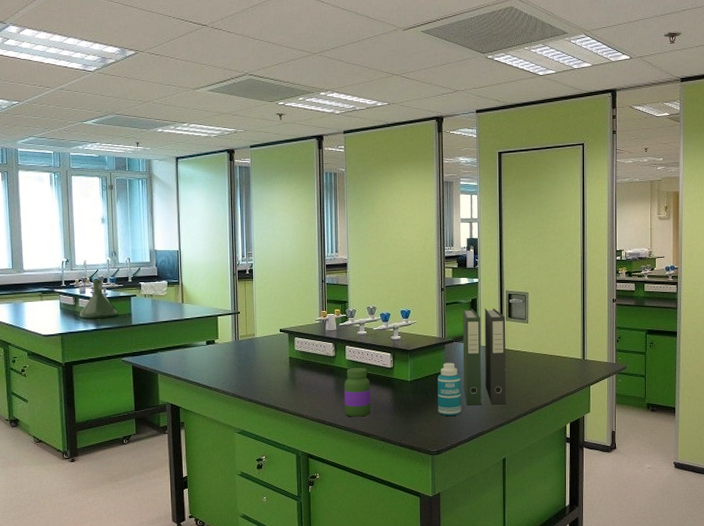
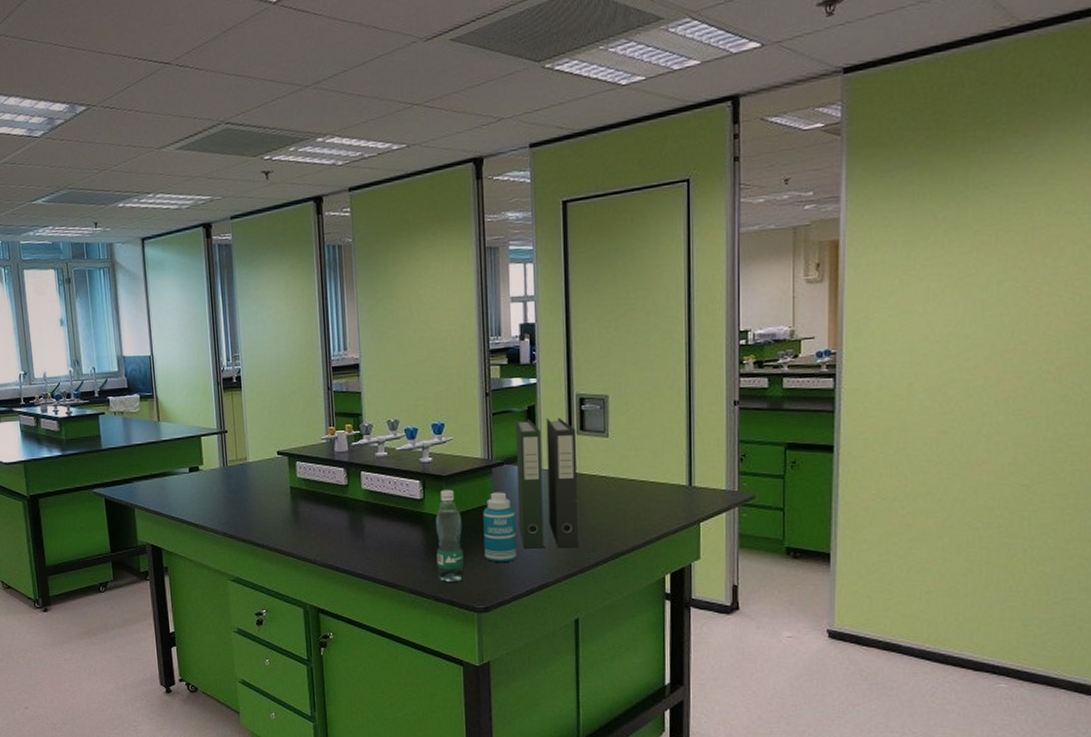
flask: present [79,280,119,319] -> none [42,395,86,444]
jar: present [344,367,371,417] -> none [360,499,396,563]
bottle: none [401,360,422,432] -> present [434,489,464,583]

